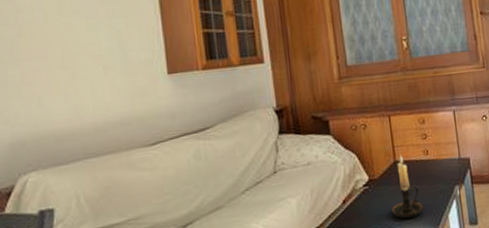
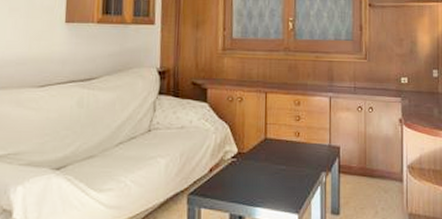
candle holder: present [391,155,424,220] -> none [255,133,288,198]

